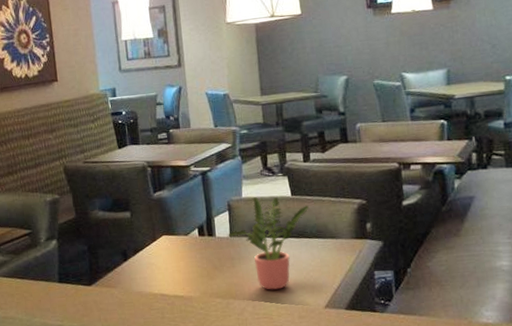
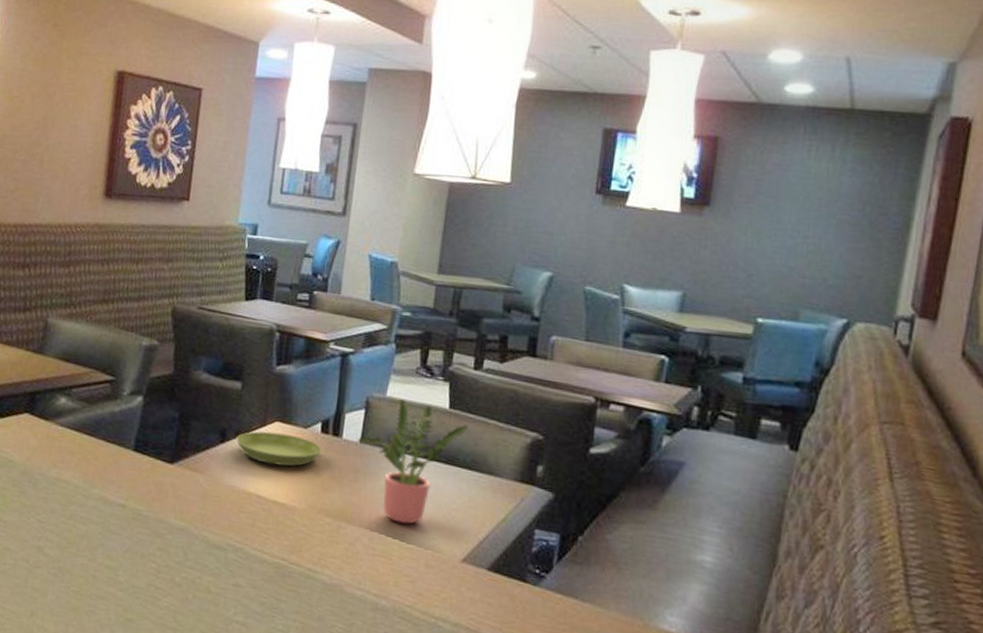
saucer: none [135,243,203,269] -> present [236,431,322,467]

